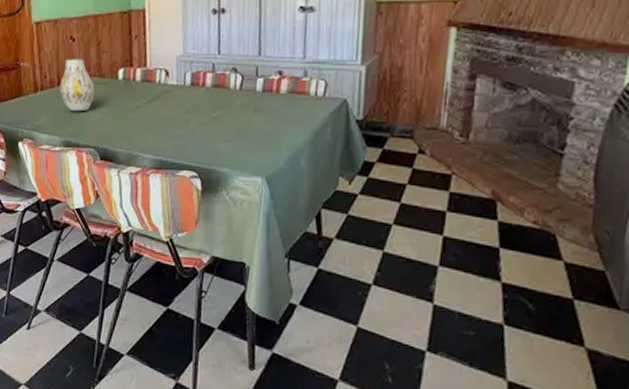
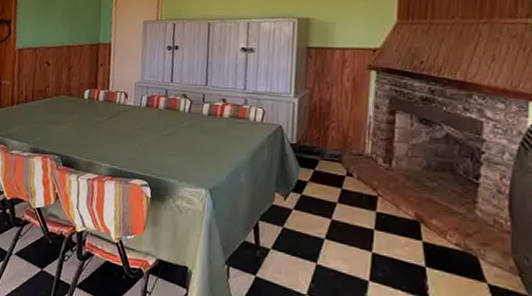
vase: present [60,59,95,112] -> none [33,79,63,124]

